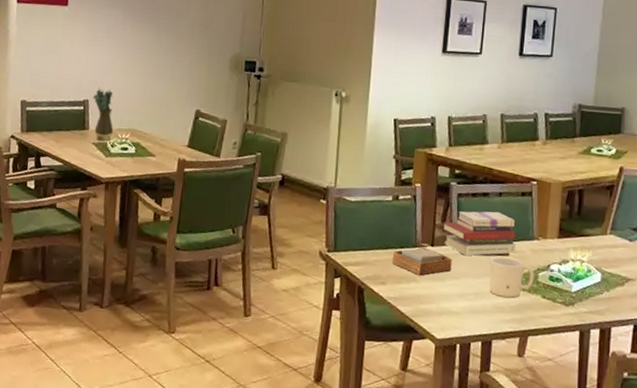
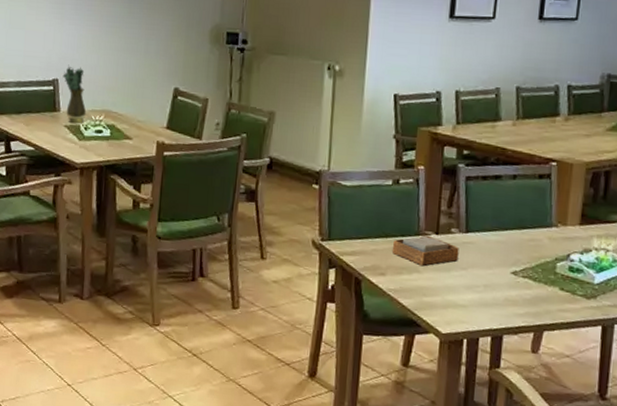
books: present [442,211,517,257] -> none [448,195,532,245]
mug: present [489,257,534,299] -> none [500,245,552,291]

